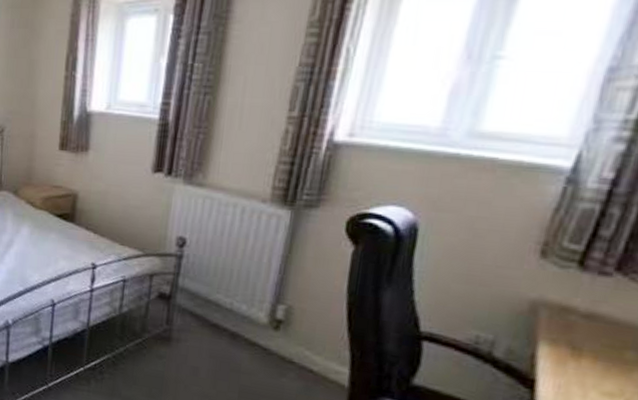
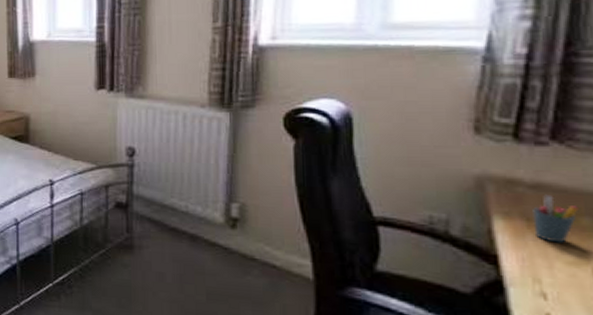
pen holder: none [576,325,626,374] -> present [532,194,579,243]

